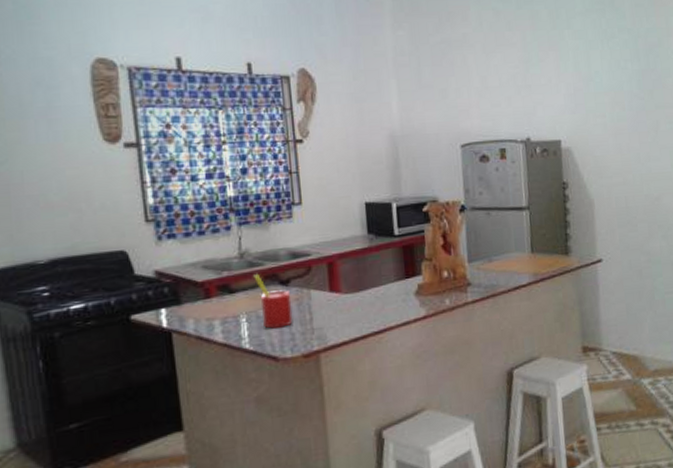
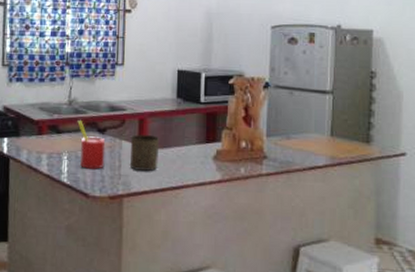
cup: none [319,279,355,321] -> present [130,135,160,171]

